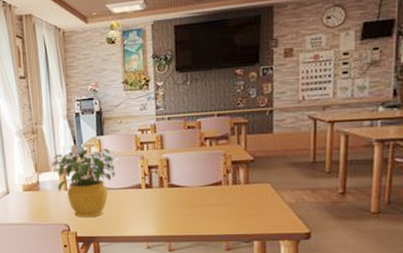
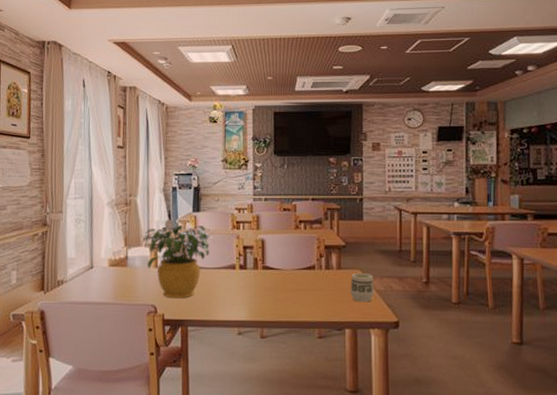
cup: none [258,187,285,215] -> present [350,273,374,302]

